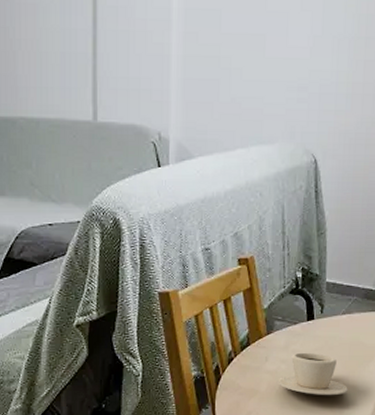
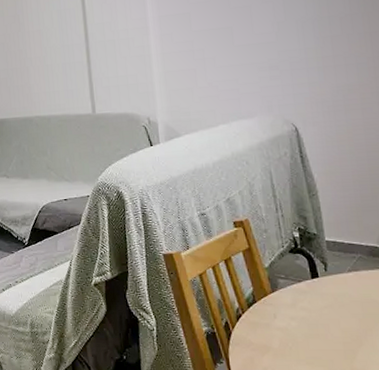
cup: present [277,353,348,396] -> none [290,311,368,355]

